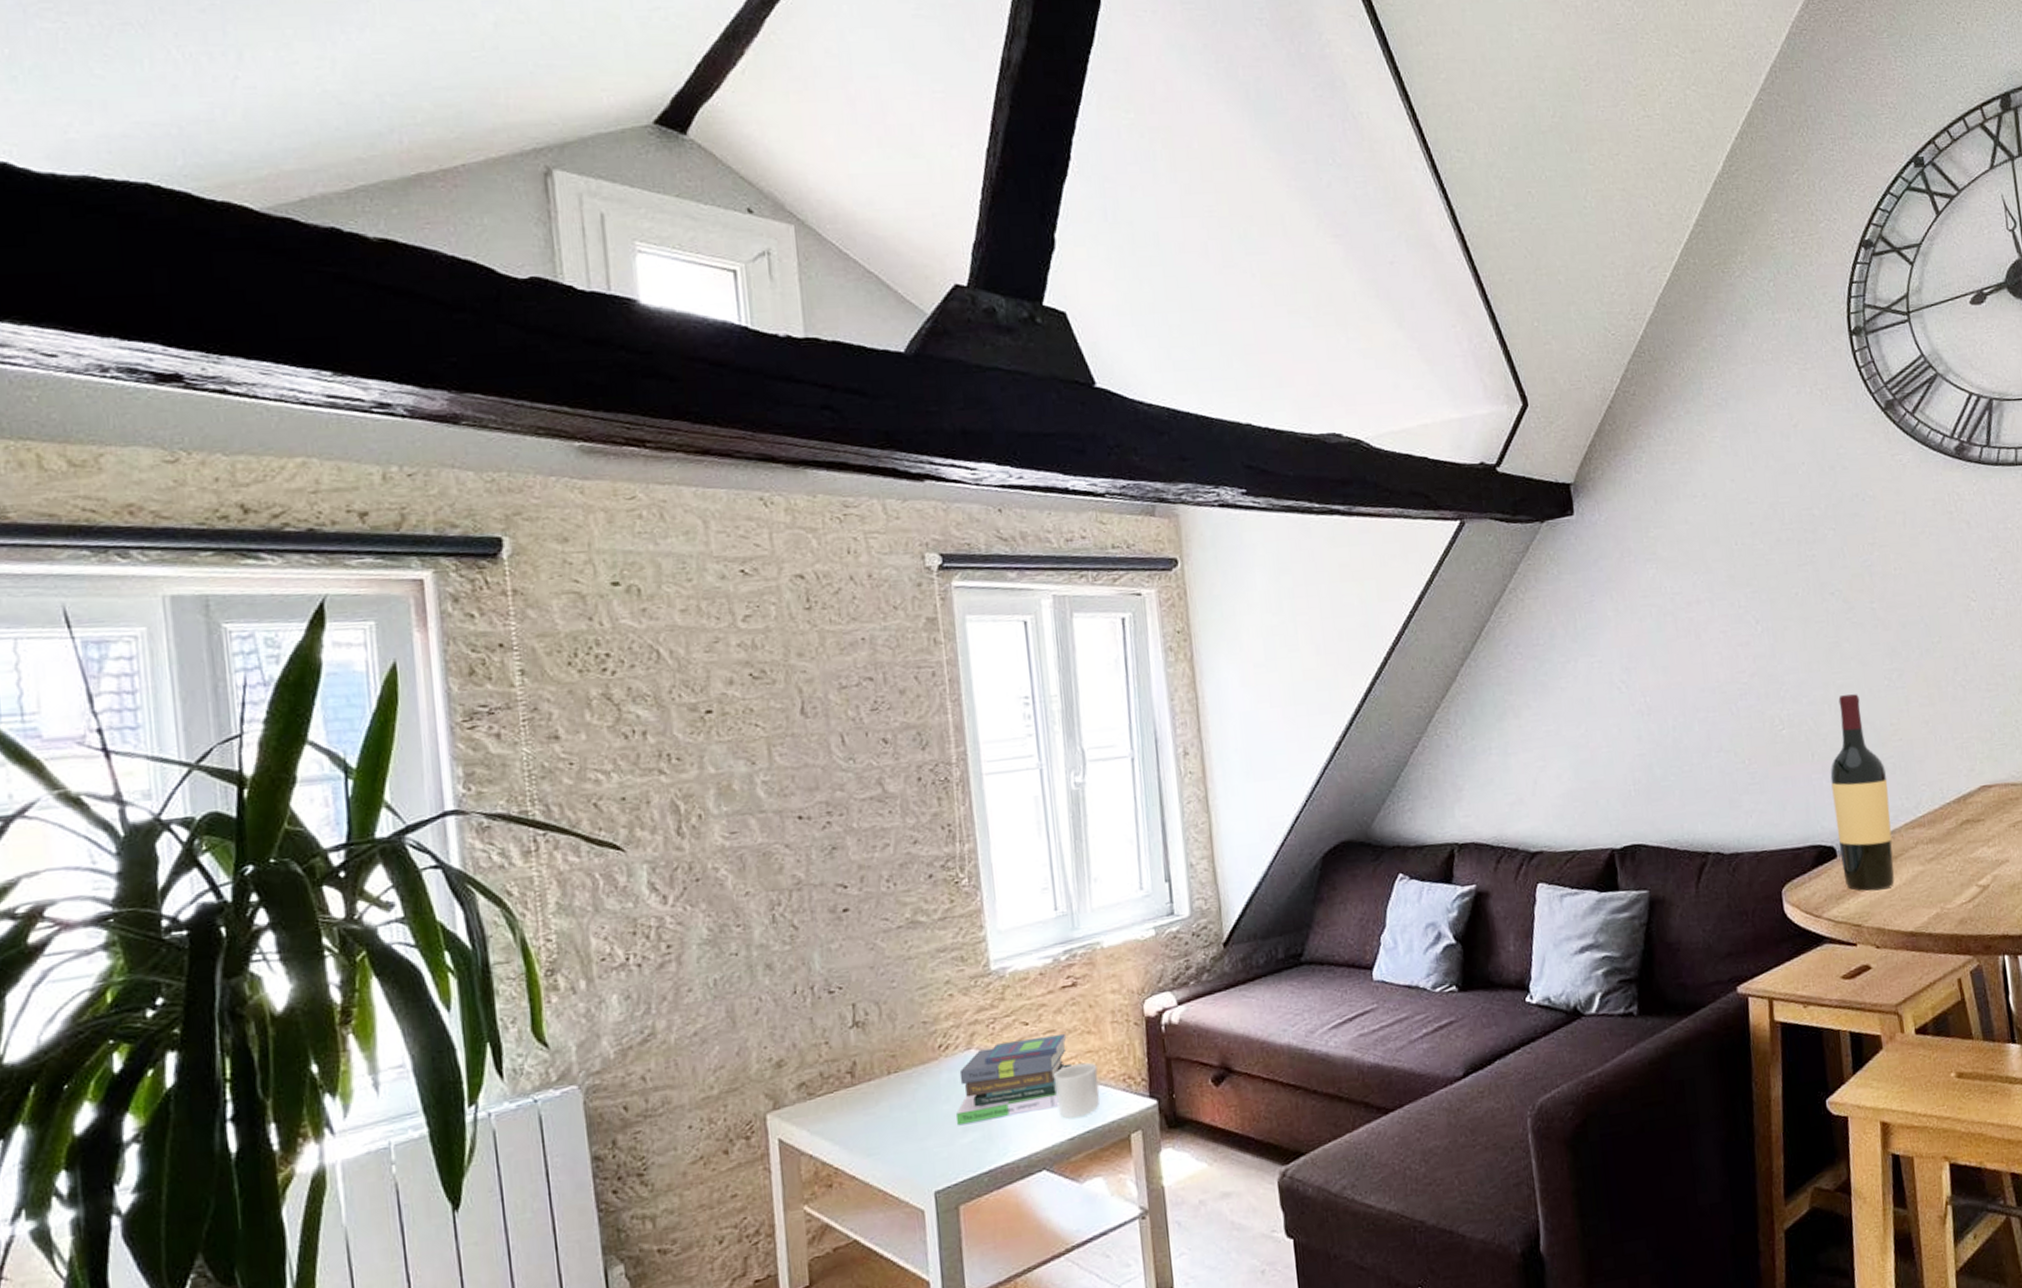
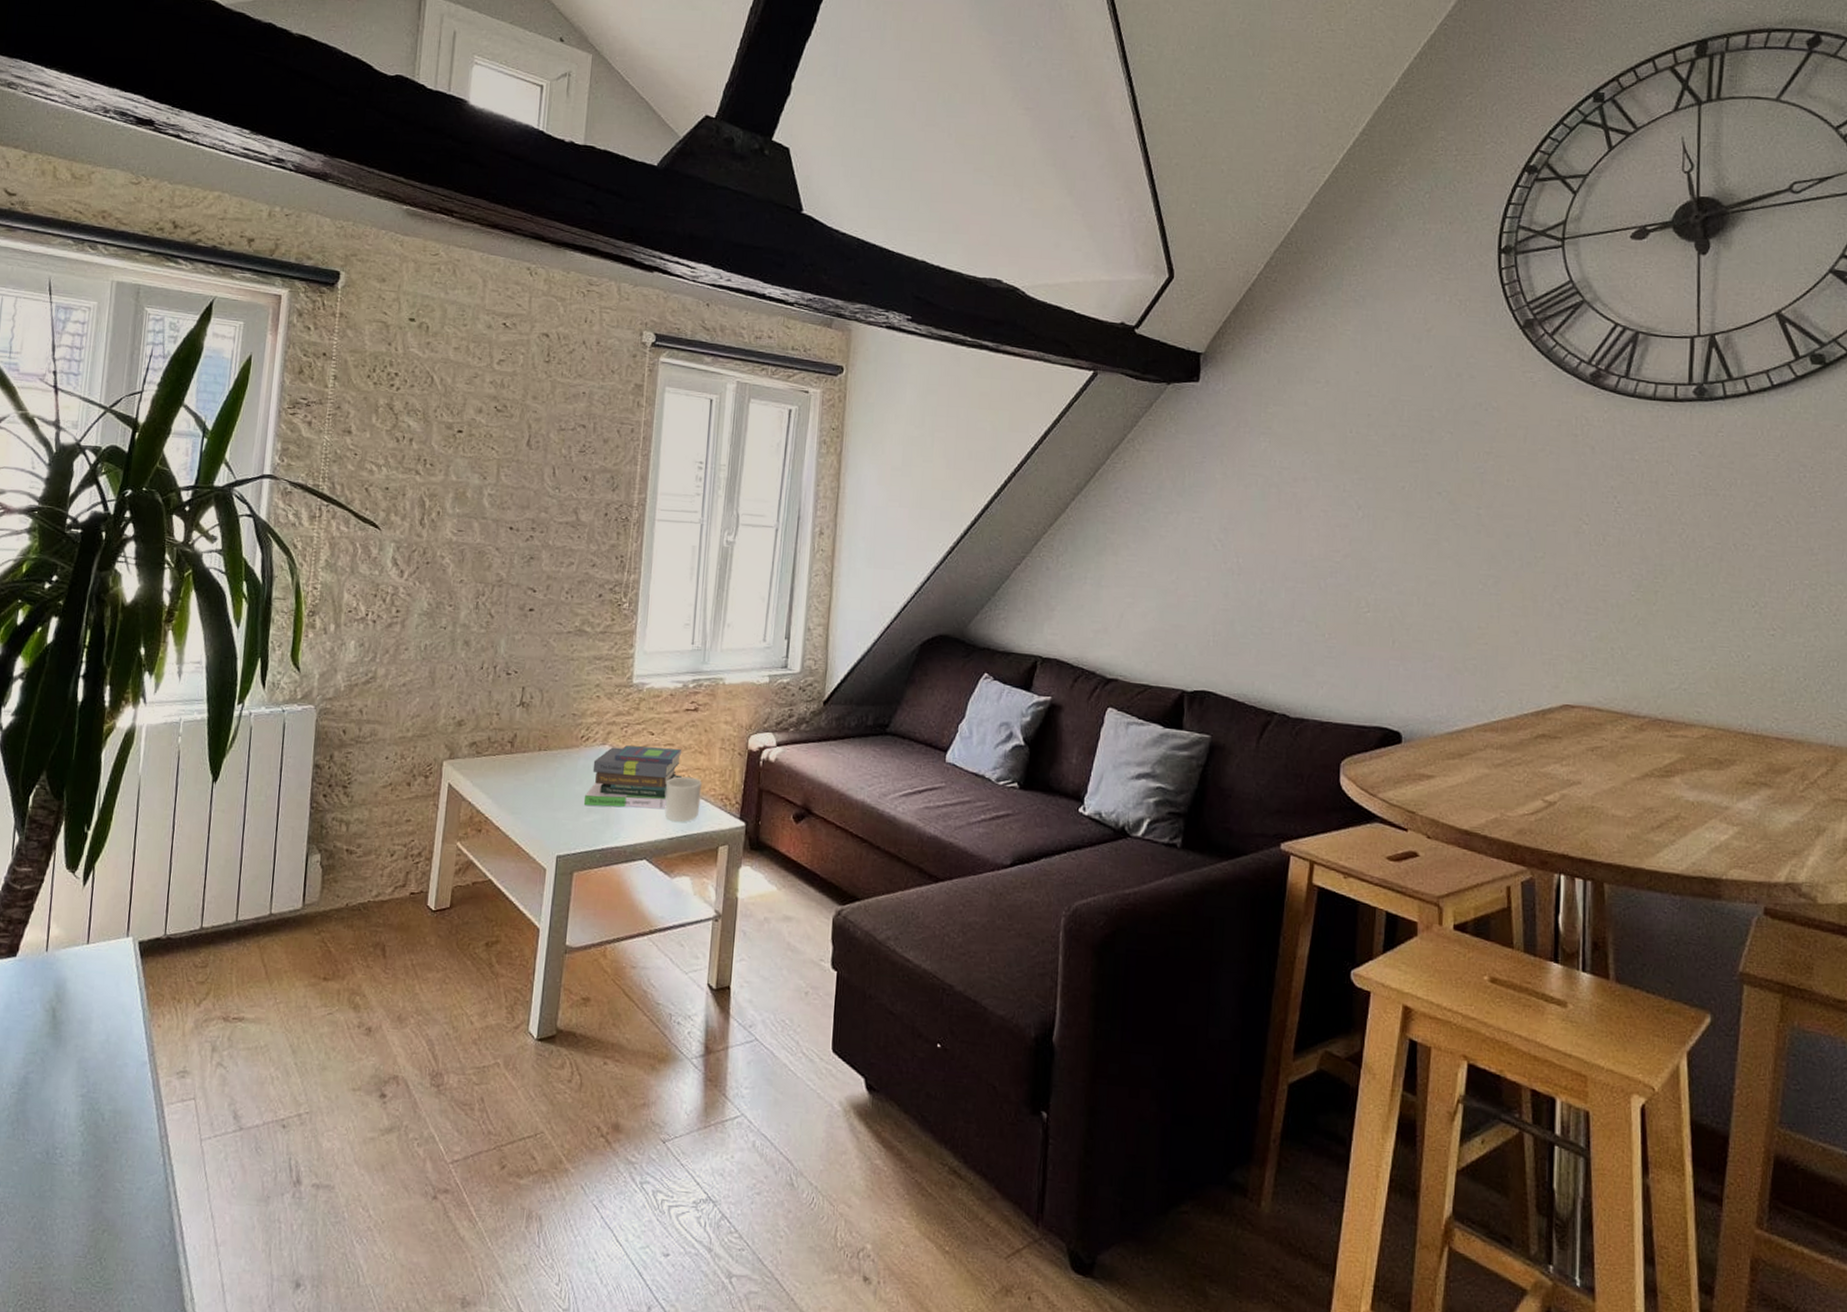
wine bottle: present [1830,694,1895,891] -> none [1405,591,1466,784]

